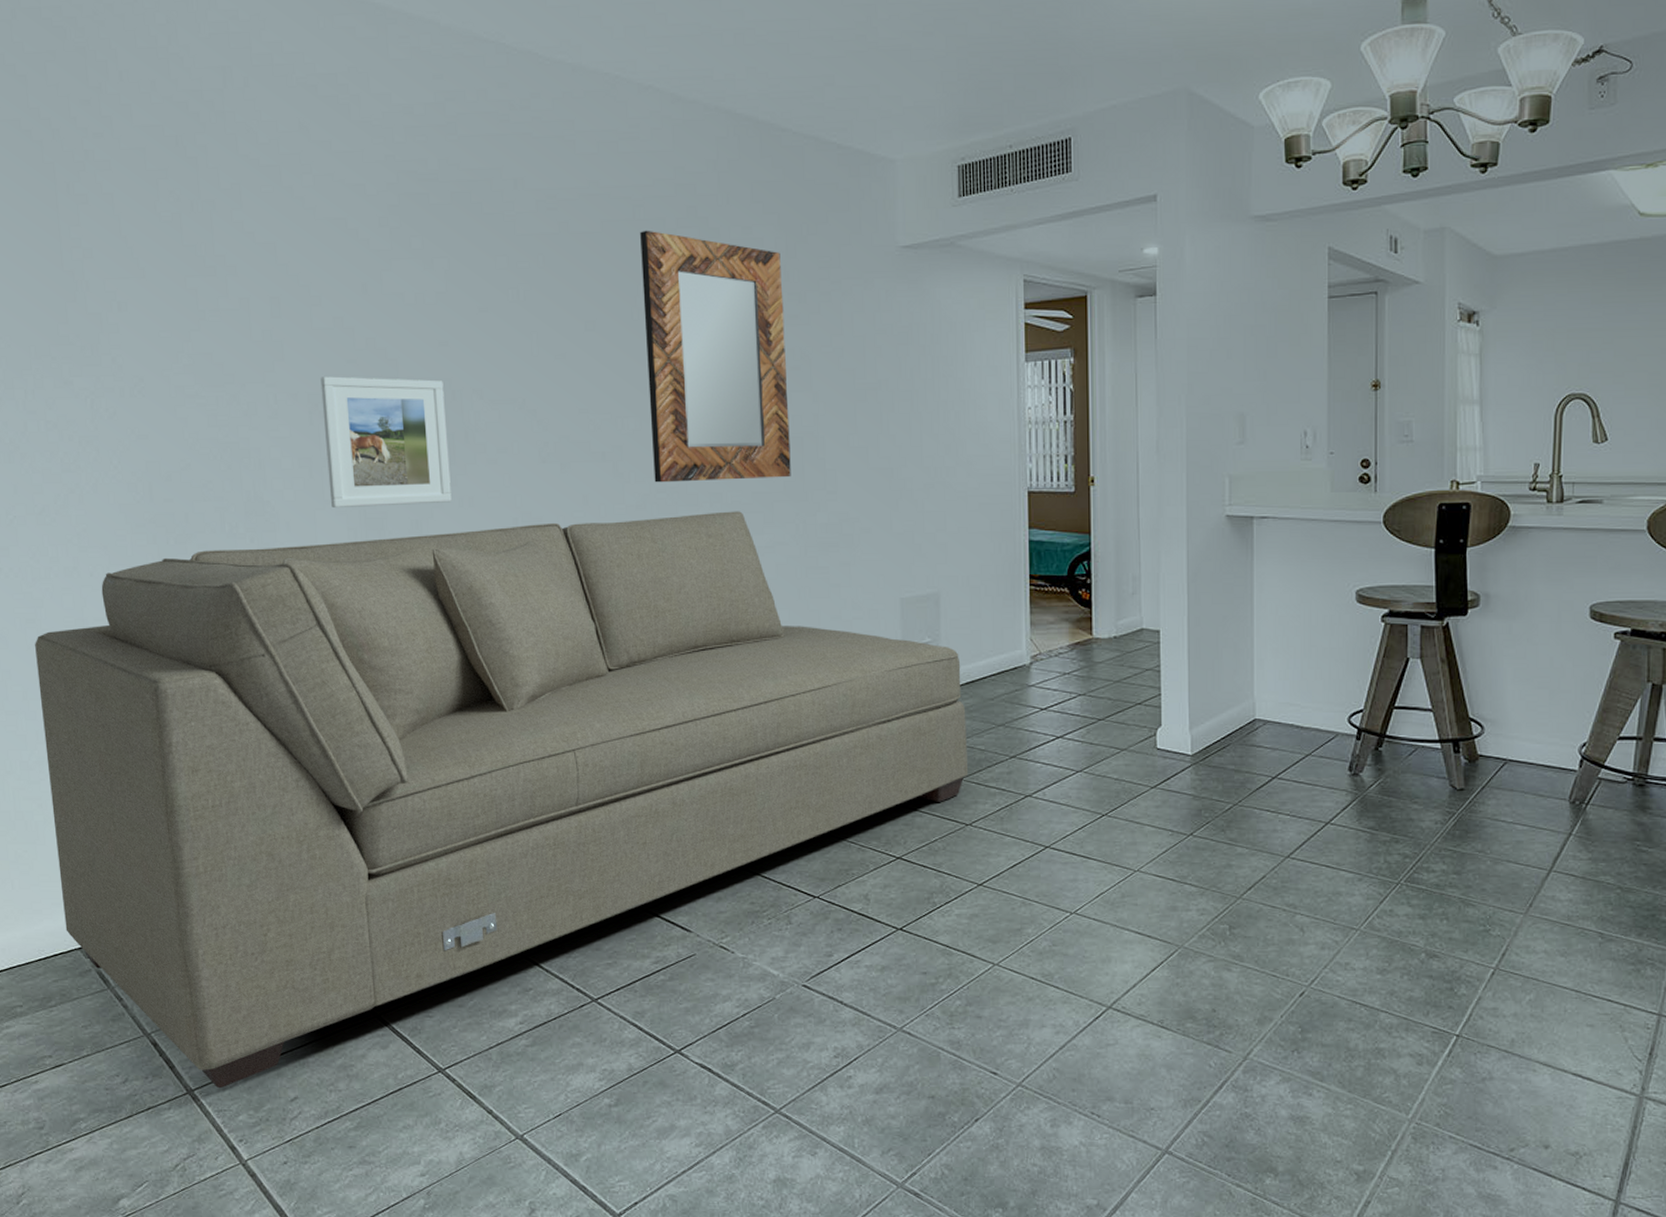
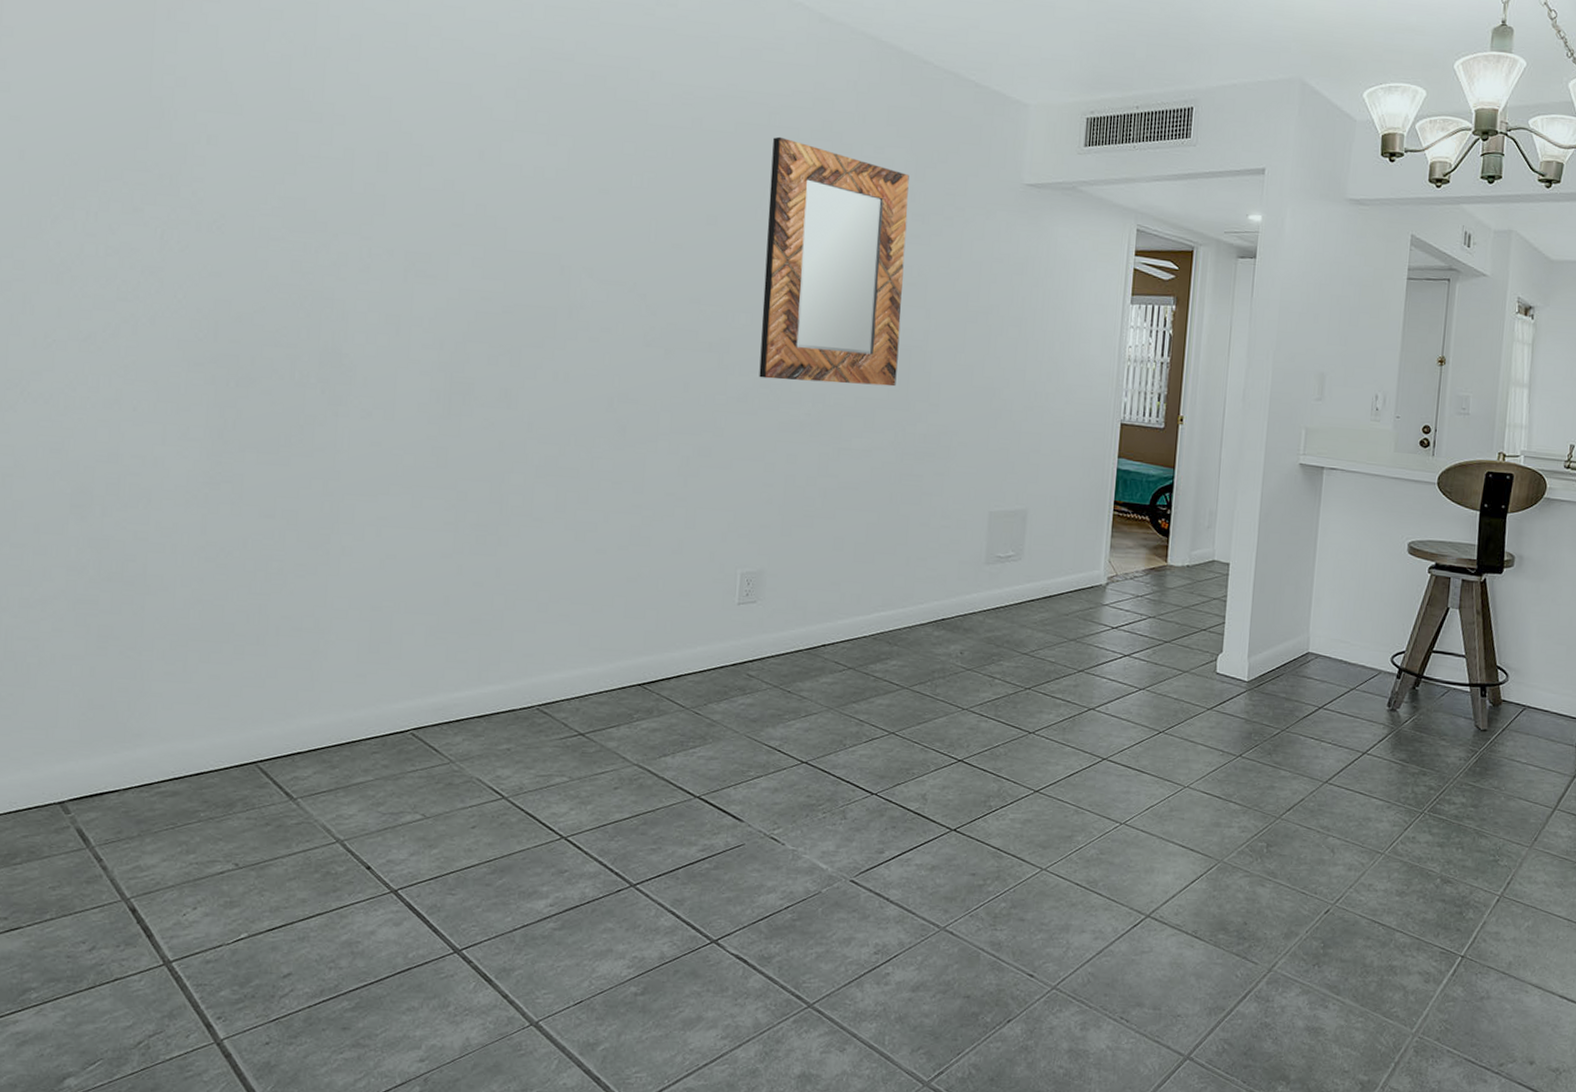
sofa: present [35,511,968,1089] -> none [46,396,1041,961]
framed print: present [320,376,452,507] -> none [415,236,553,375]

